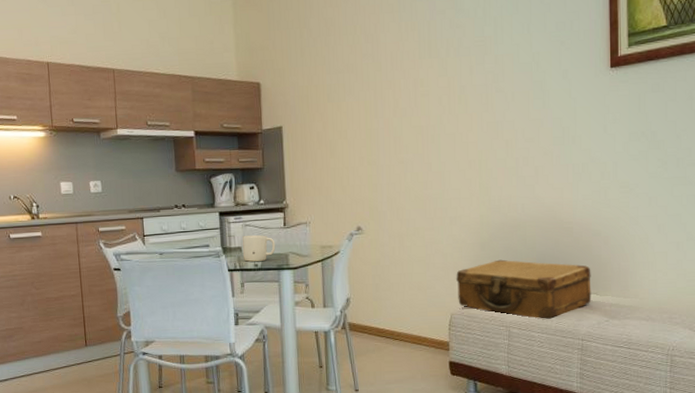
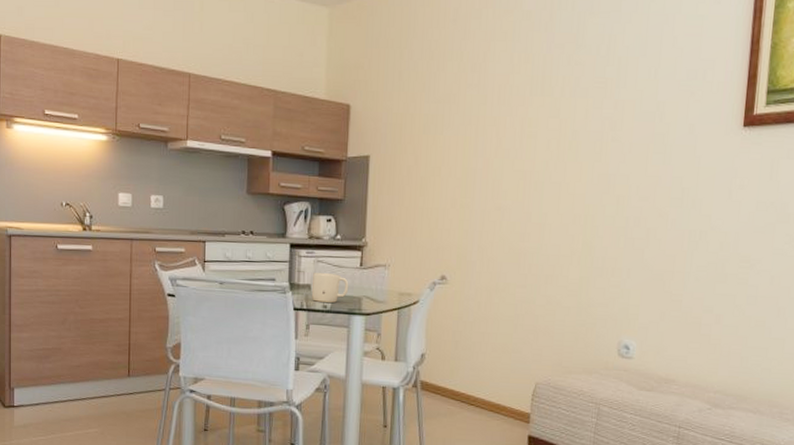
suitcase: present [456,259,592,319] -> none [545,328,698,400]

